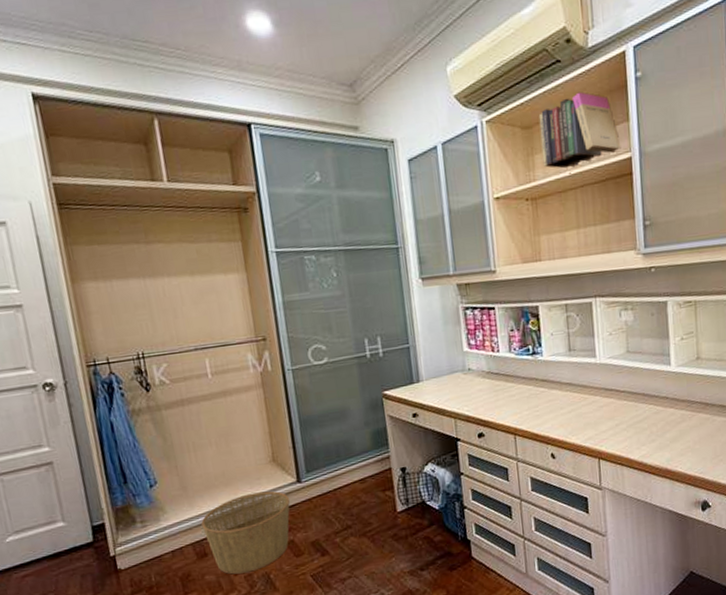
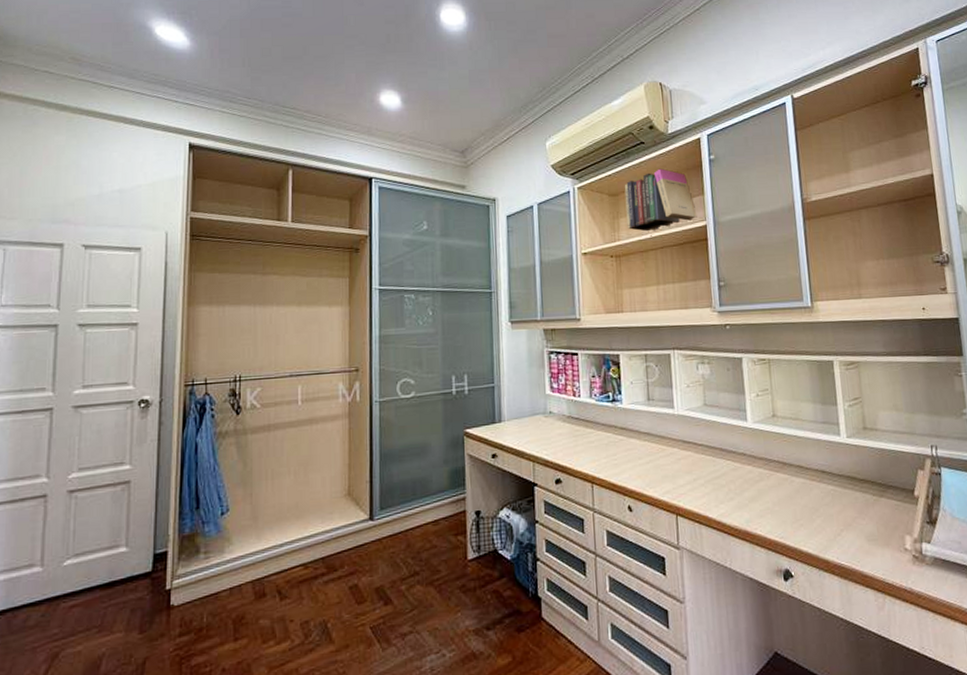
basket: present [201,490,290,575] -> none [266,527,359,620]

